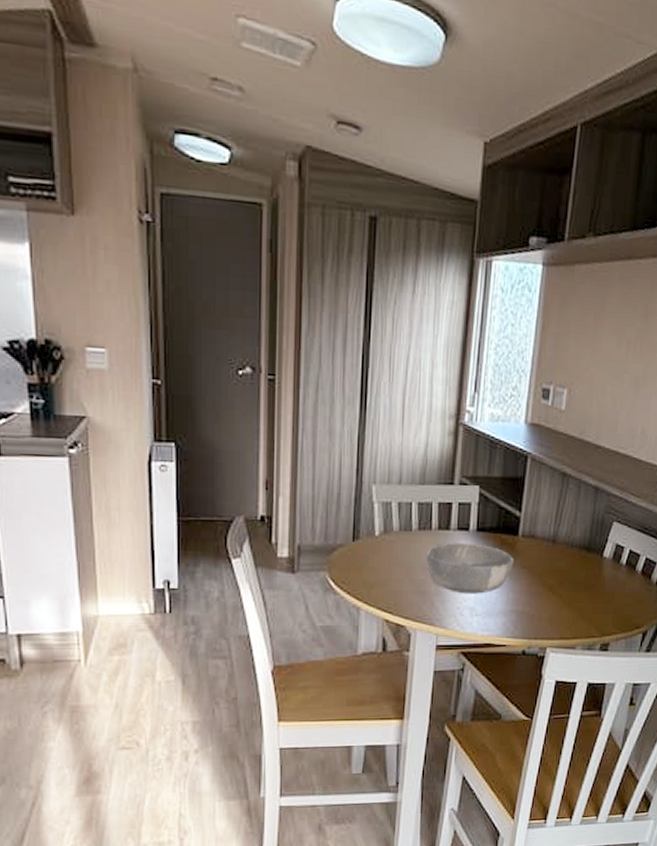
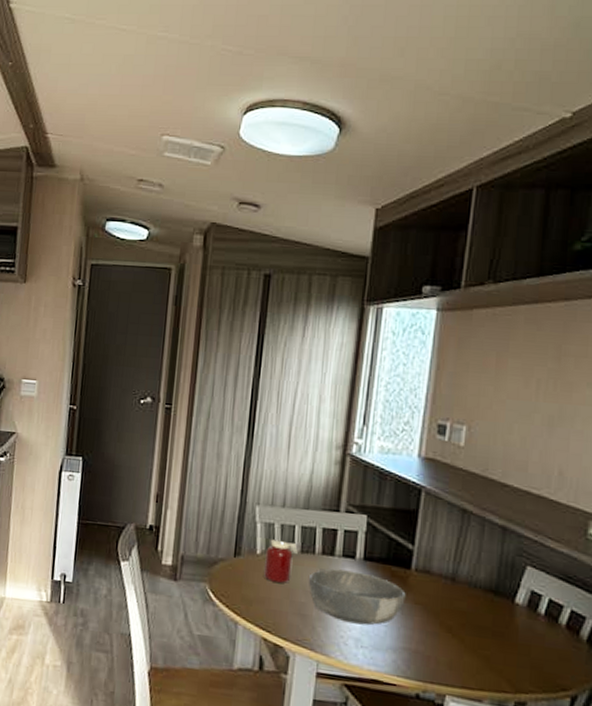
jar: none [383,519,417,562] -> present [264,539,299,583]

